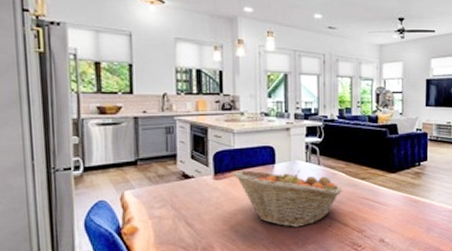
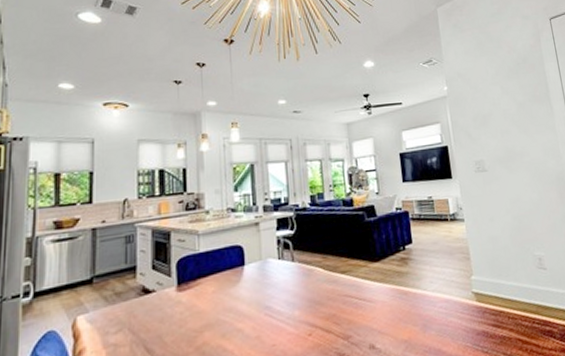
fruit basket: present [234,169,343,227] -> none [199,268,322,342]

